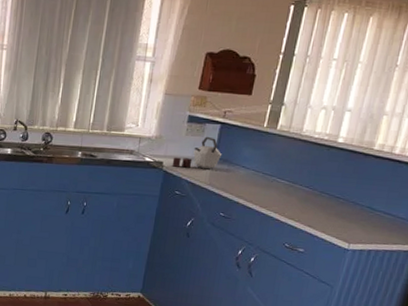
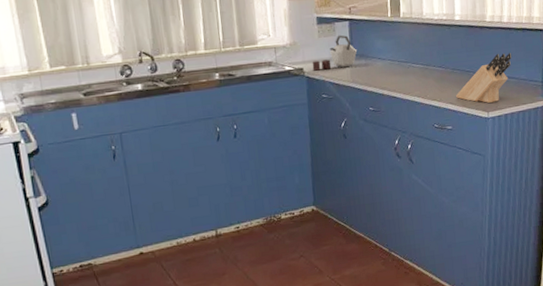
knife block: none [317,185,395,235] -> present [456,53,512,103]

